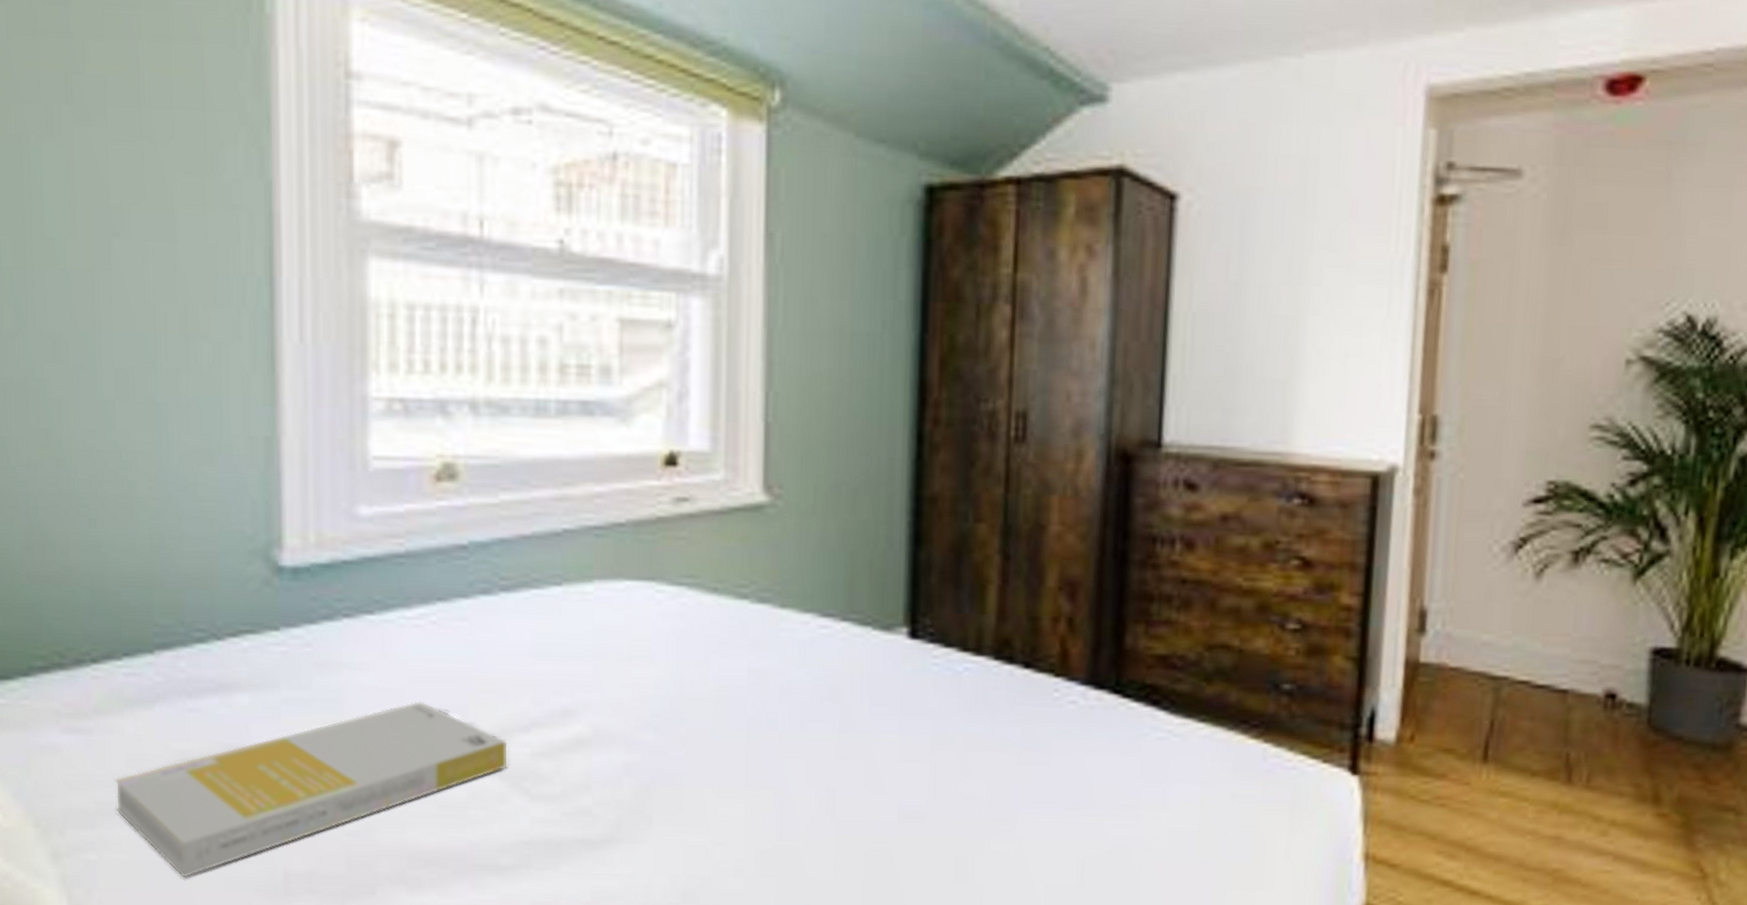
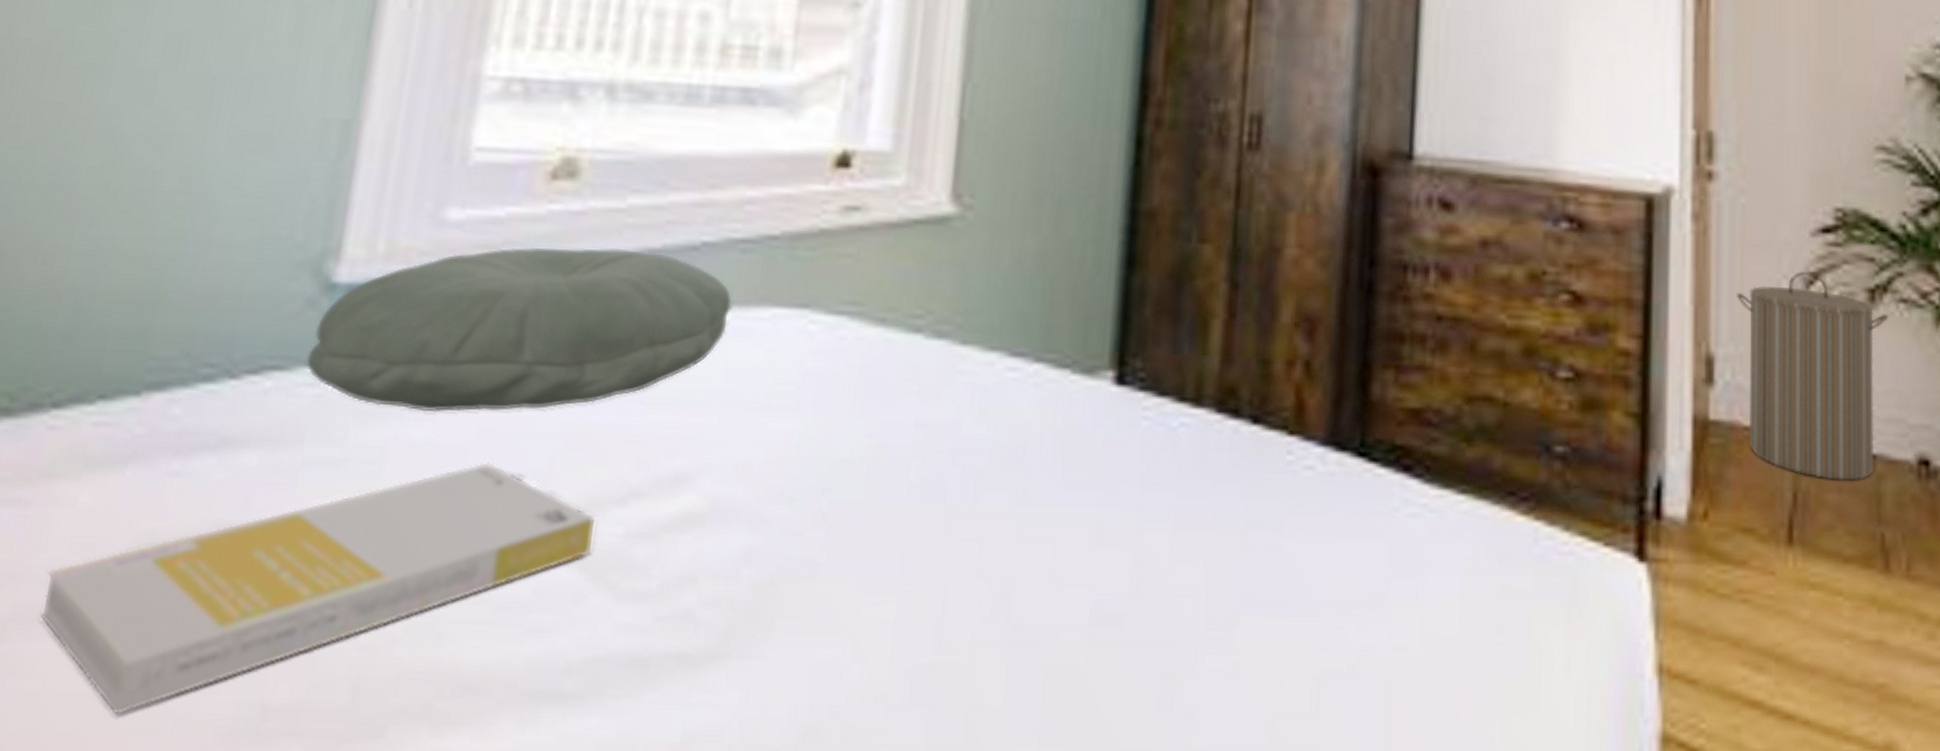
pillow: none [271,535,592,664] -> present [306,247,732,413]
laundry hamper: none [1450,536,1590,711] -> present [1736,271,1889,481]

